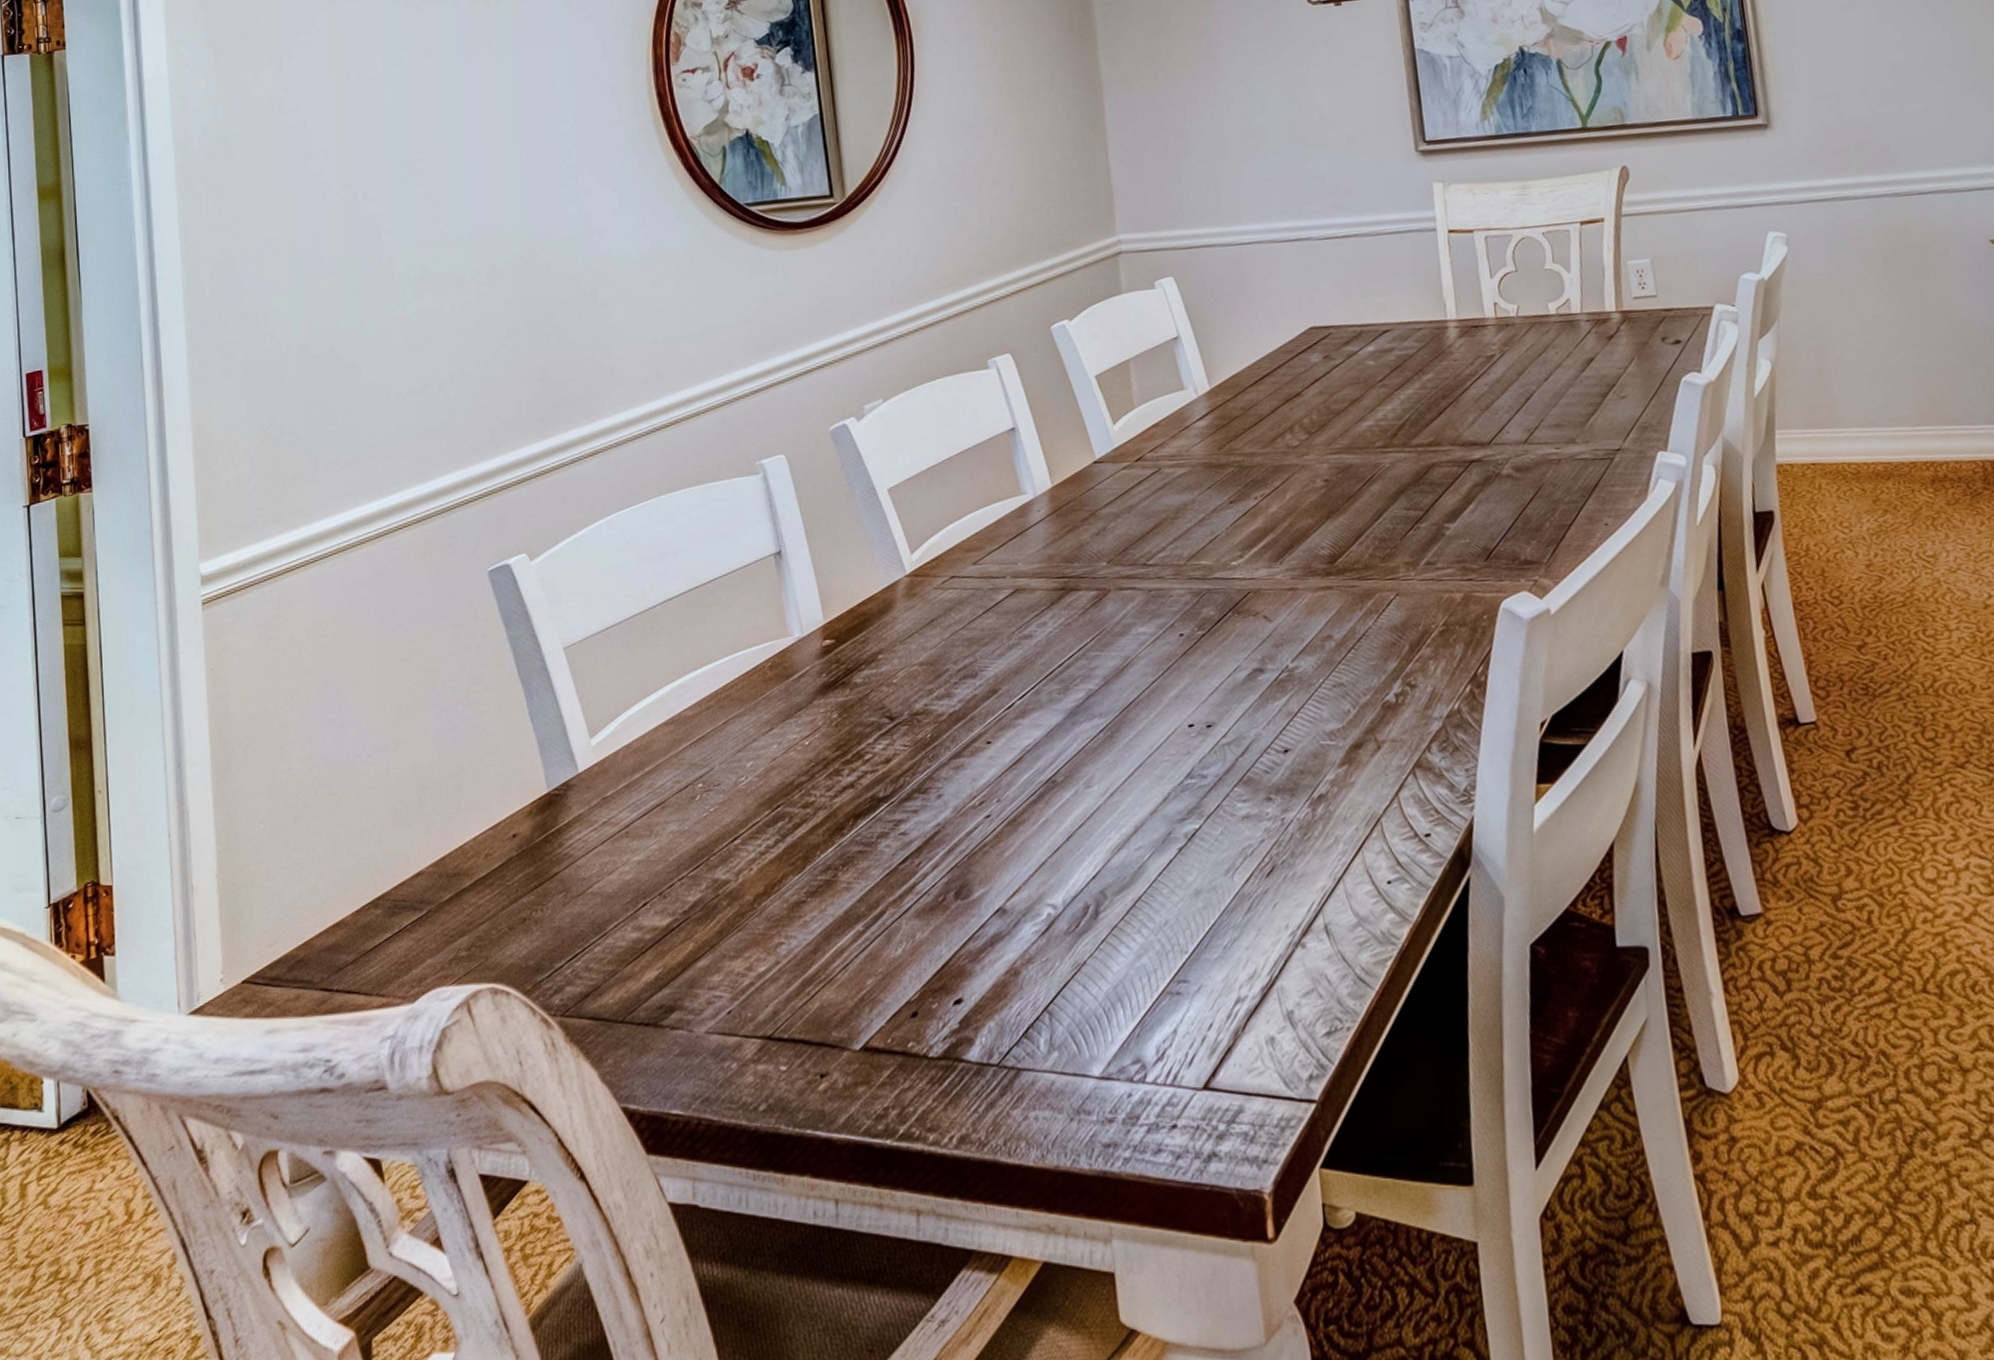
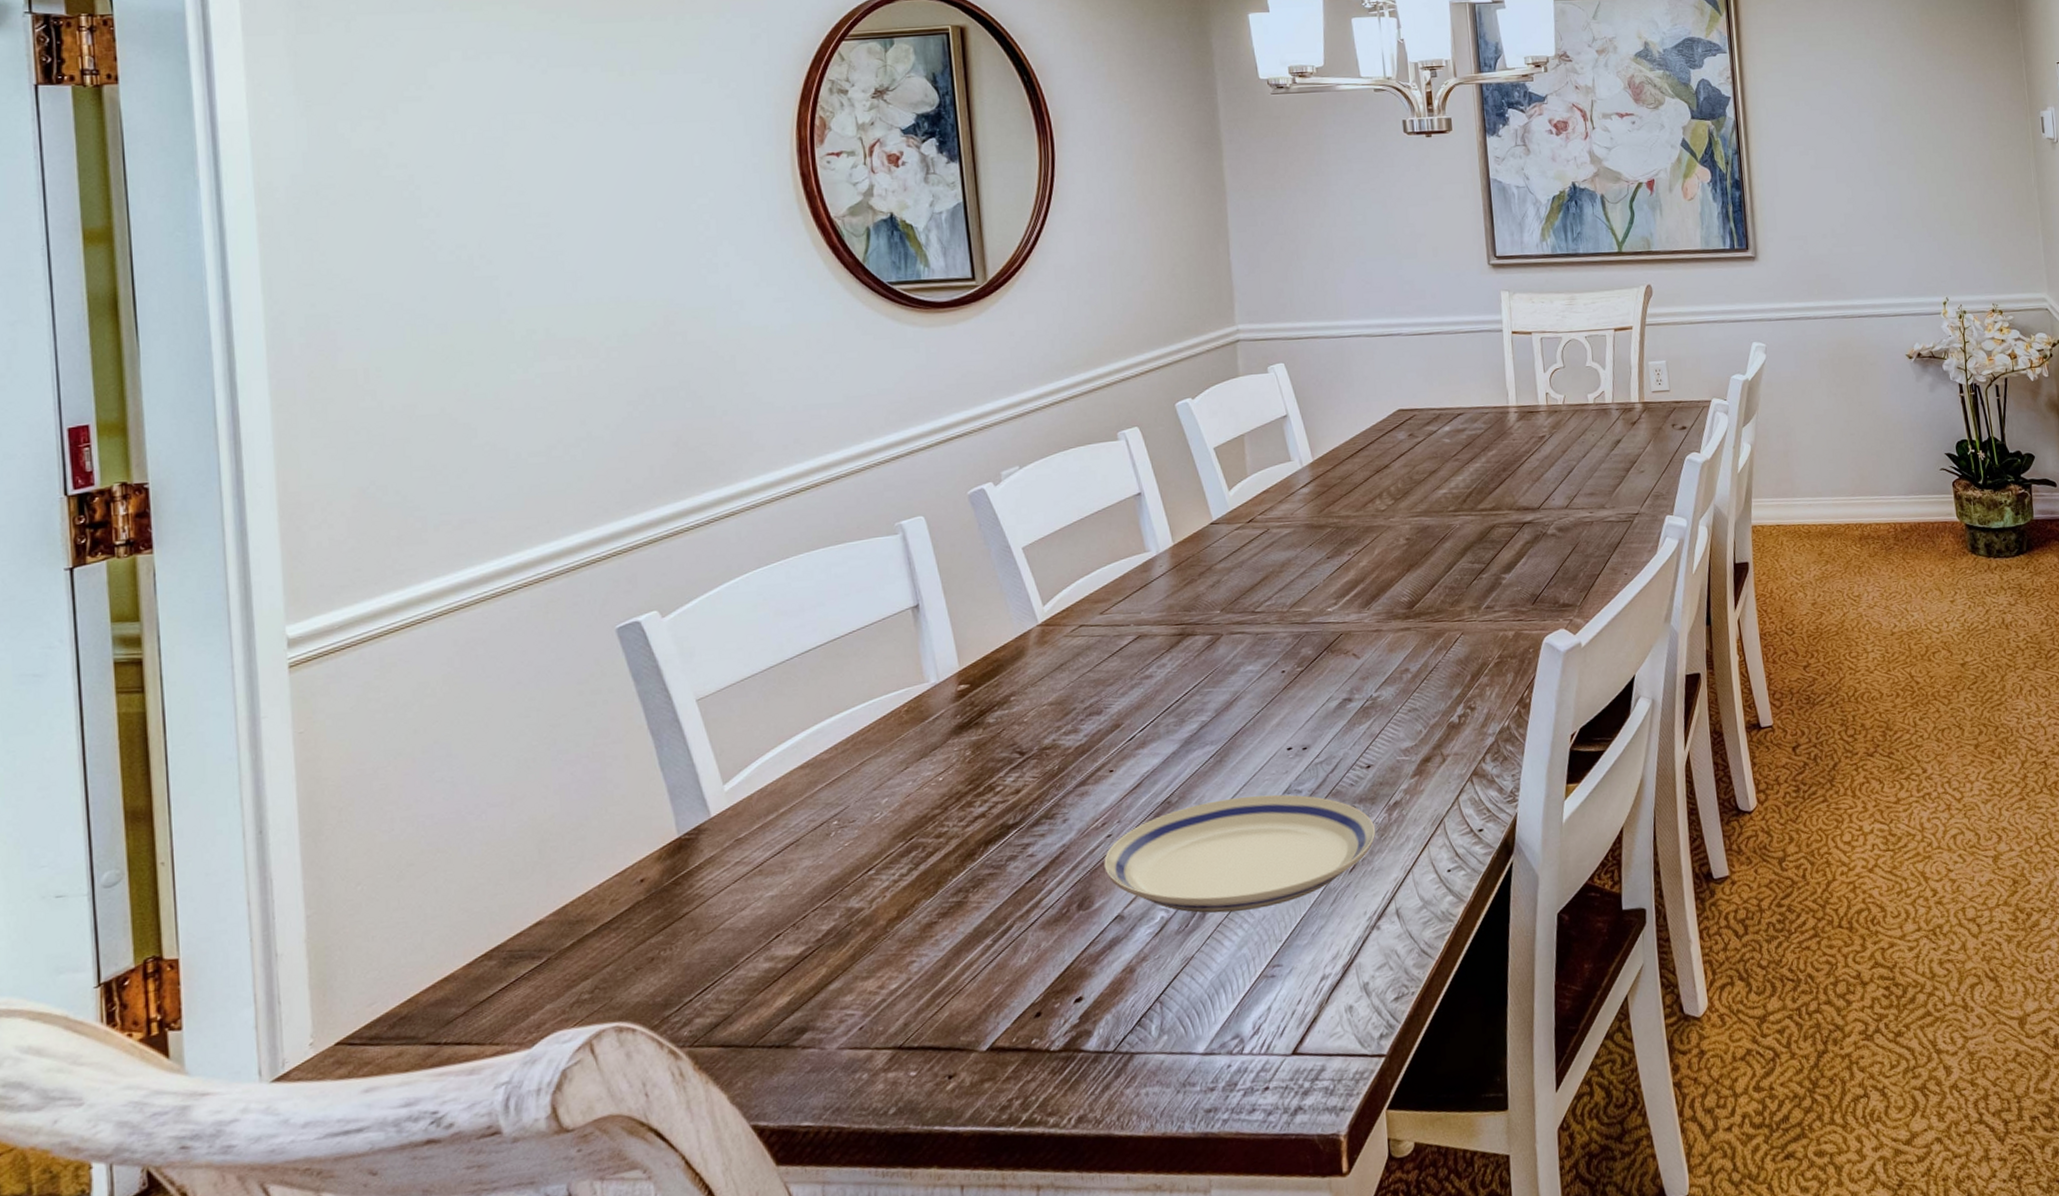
plate: none [983,778,1297,914] -> present [1104,794,1376,913]

